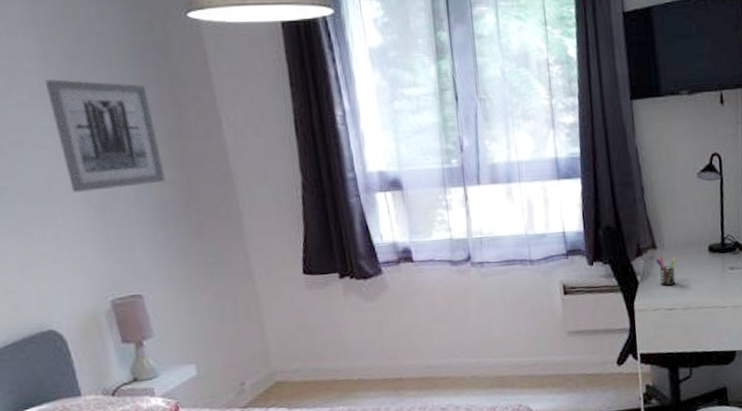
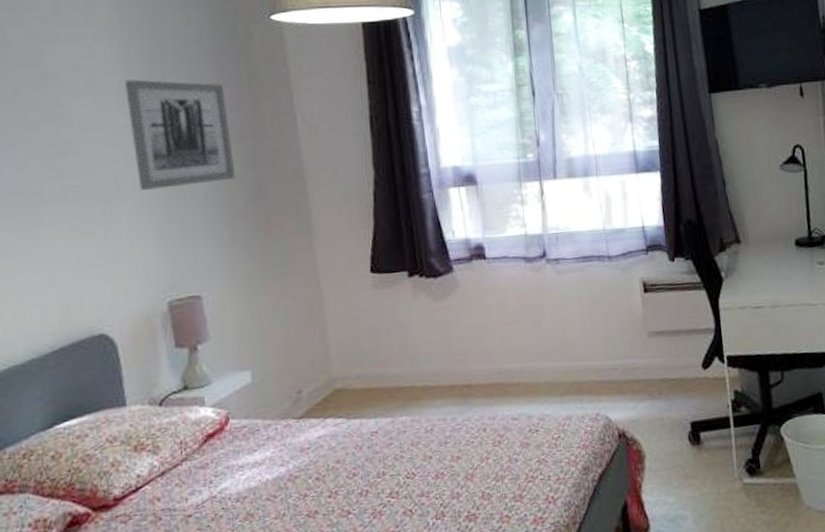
pen holder: present [655,256,676,286] -> none [739,251,762,283]

